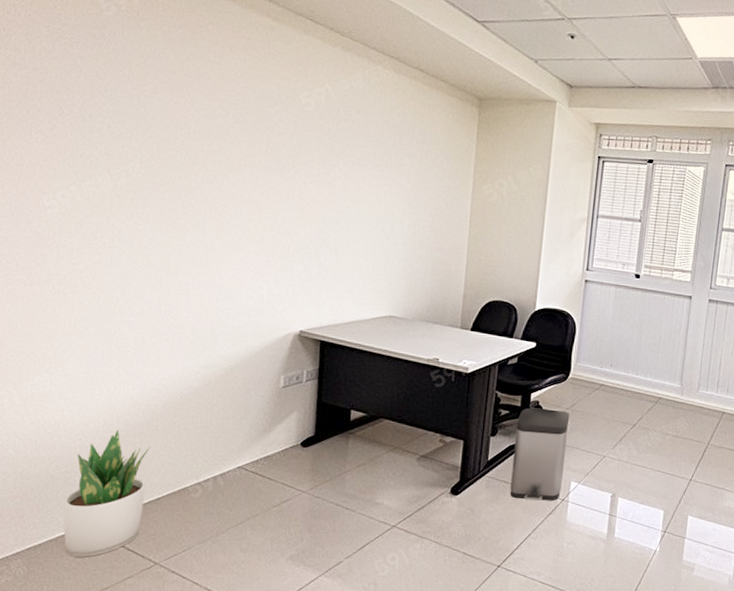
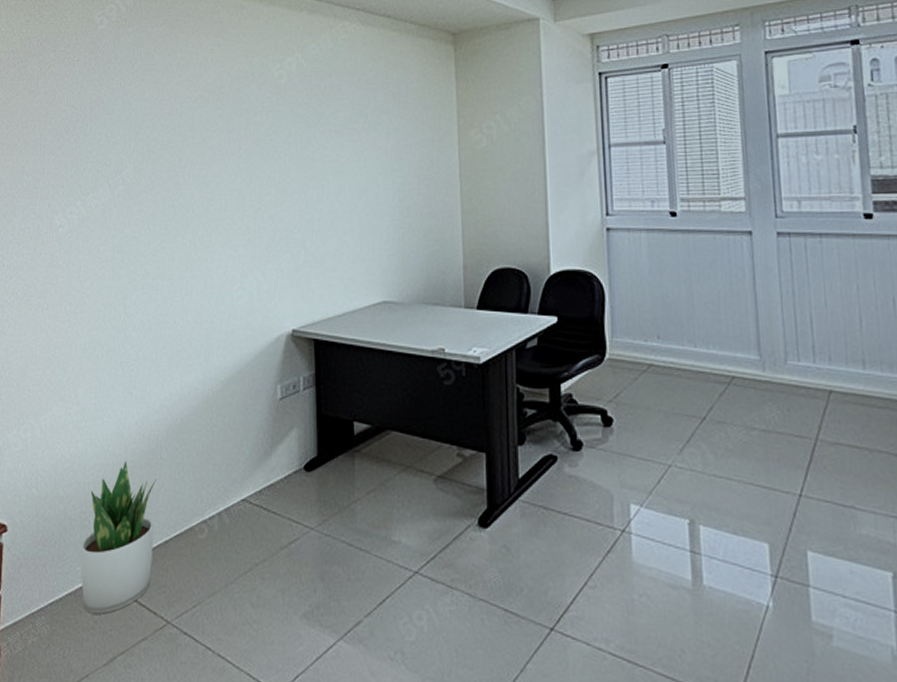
pedal bin: present [510,408,570,501] -> none [548,403,619,533]

